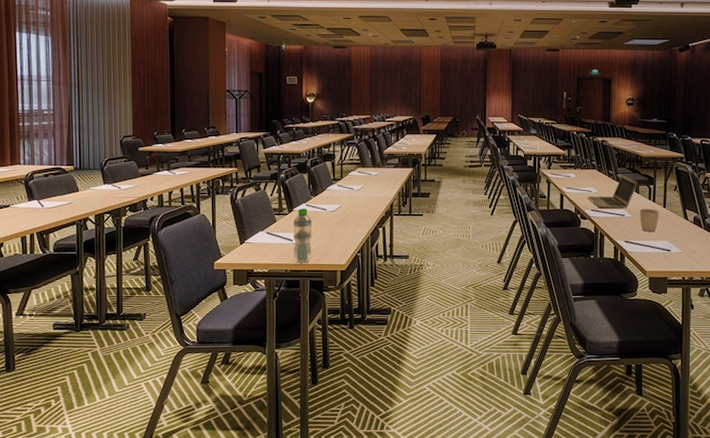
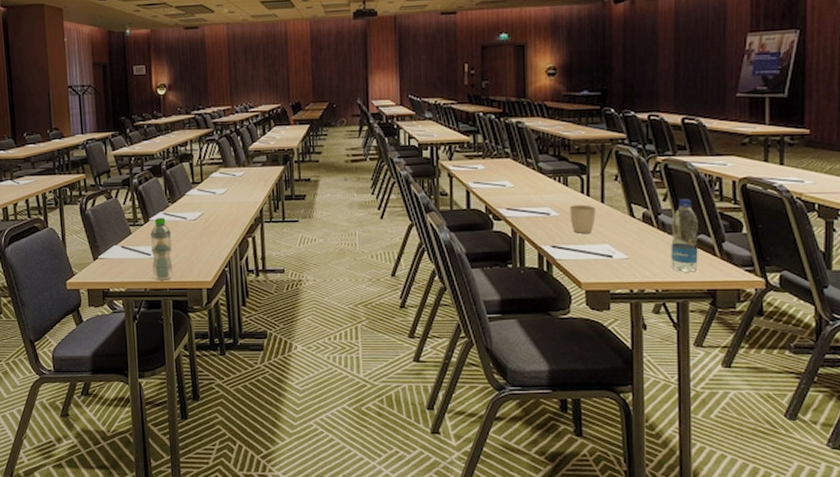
laptop: present [587,175,638,209] -> none [501,163,566,207]

